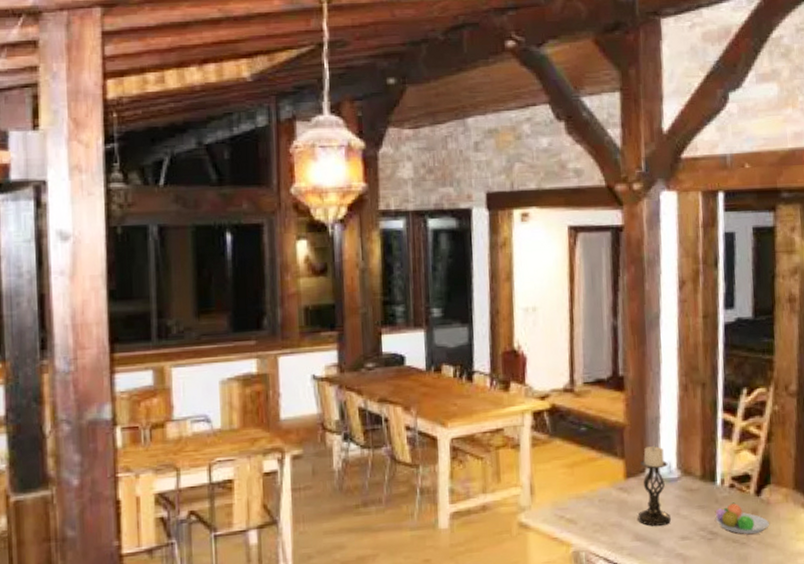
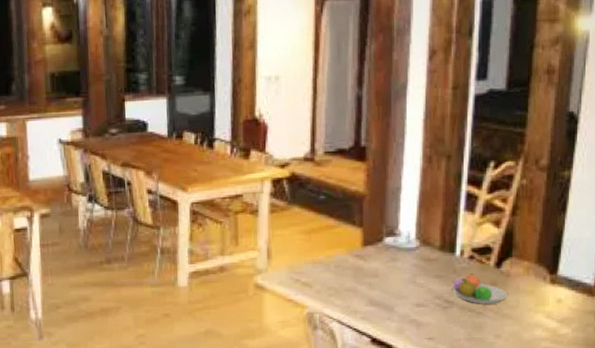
candle holder: present [637,445,671,526] -> none [373,215,407,293]

